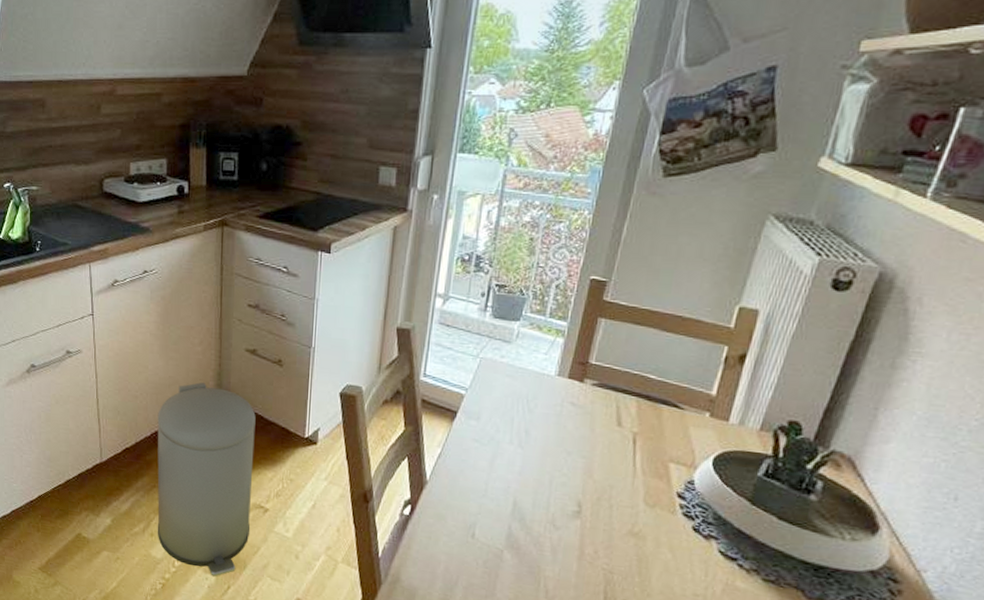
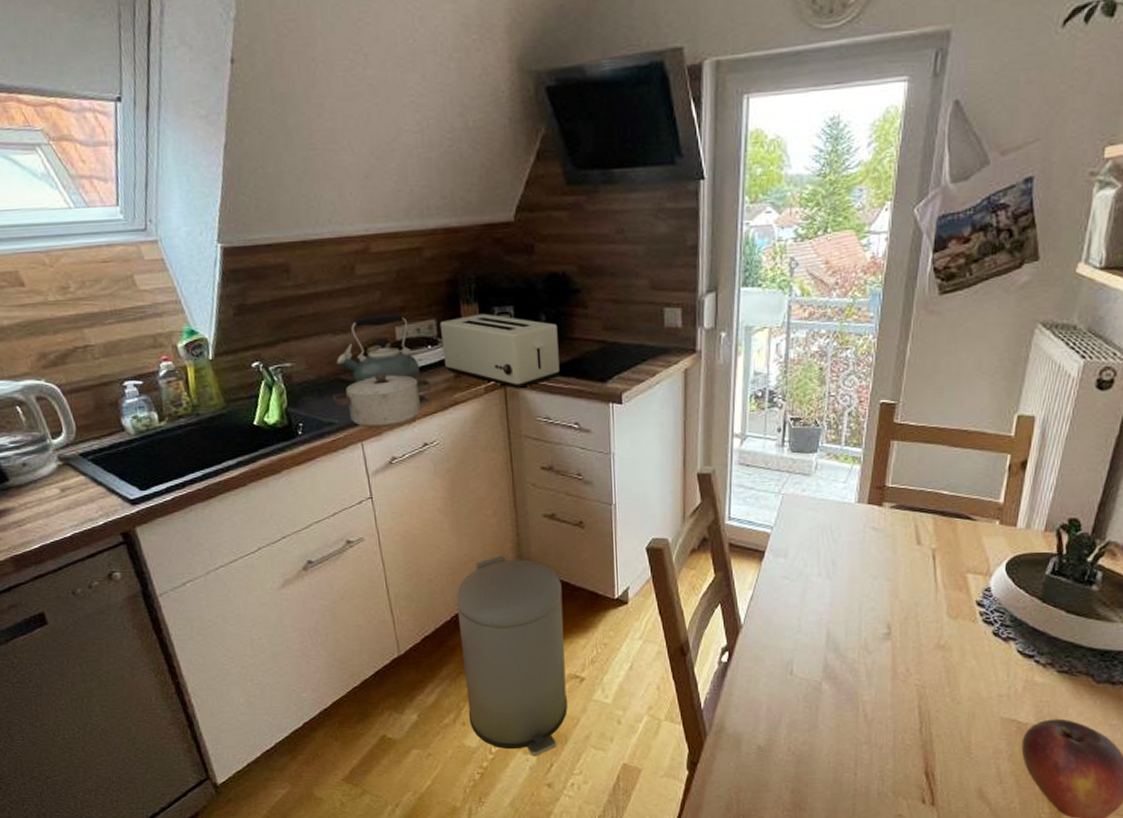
cooking pot: none [69,203,156,254] -> present [332,373,432,429]
kettle: none [75,150,148,214] -> present [336,313,420,384]
toaster: none [169,157,277,229] -> present [439,313,560,388]

